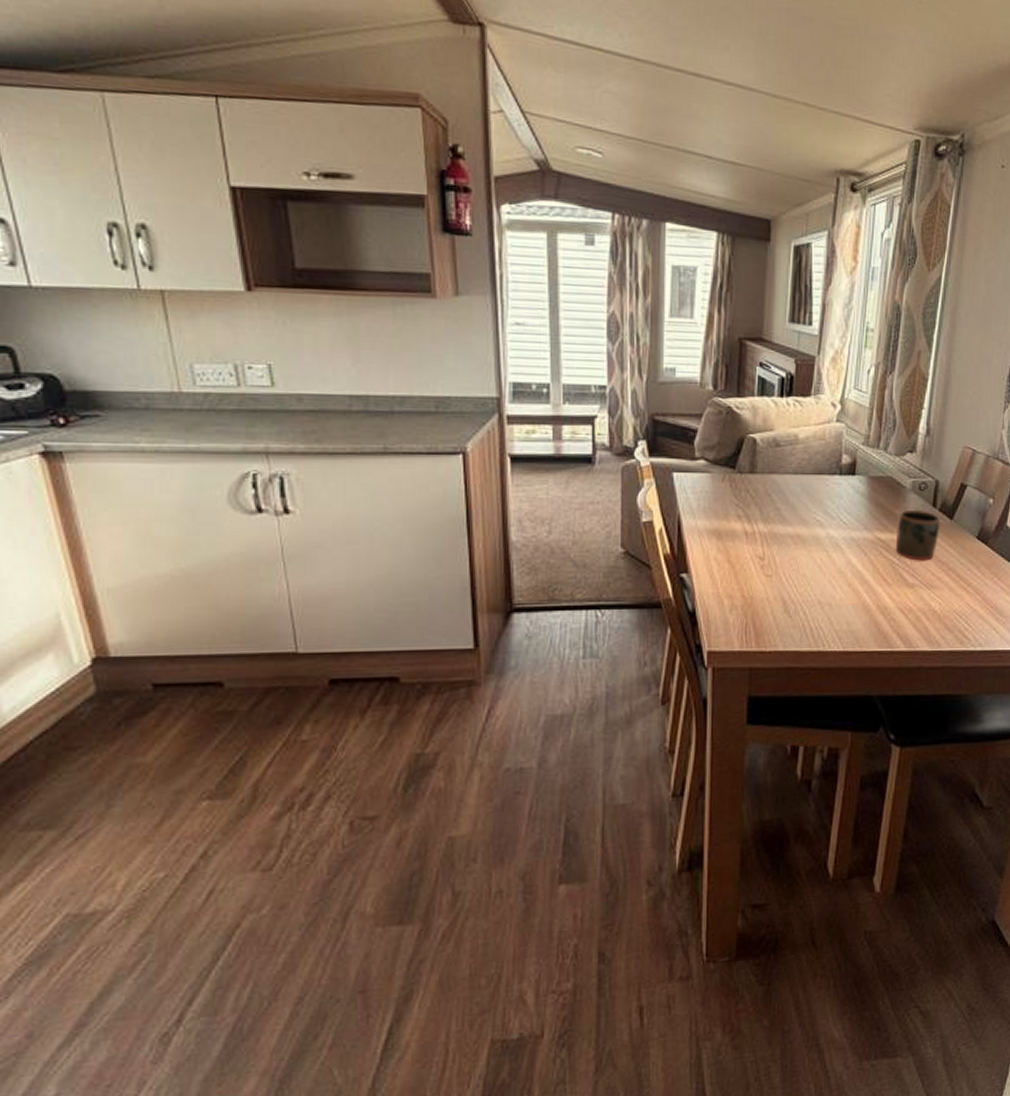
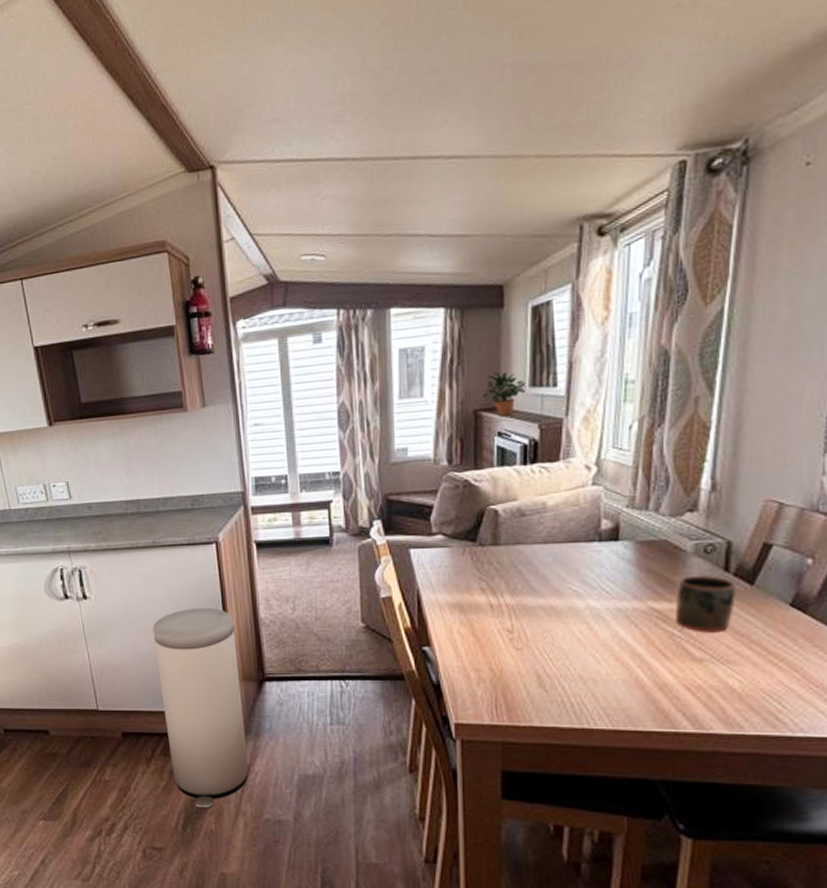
pedal bin: none [377,529,489,765] -> present [152,608,249,810]
potted plant: none [747,303,785,348] -> present [482,371,525,416]

